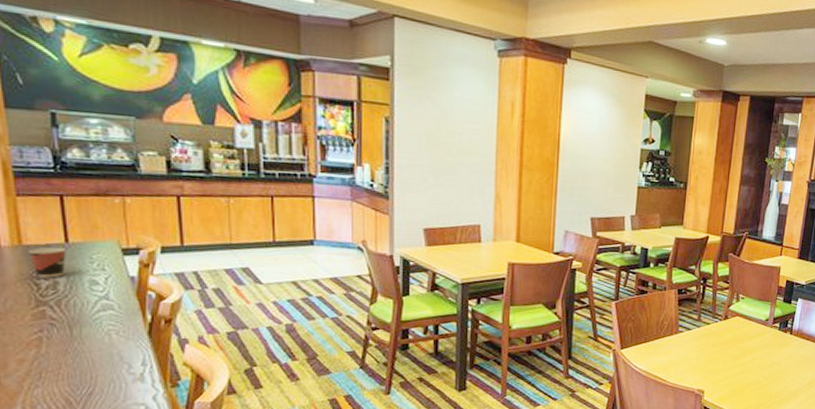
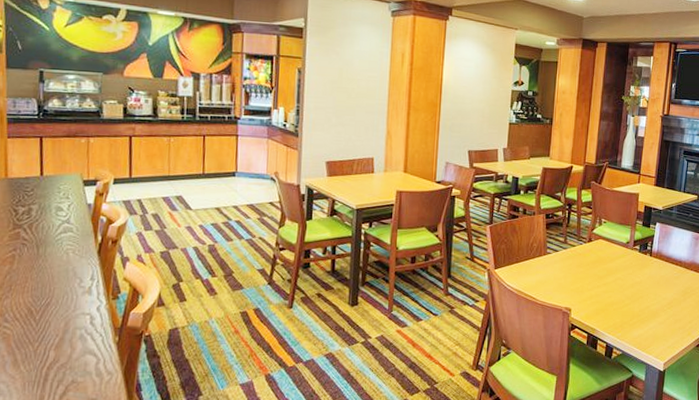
cup: present [27,247,67,278] -> none [11,179,41,205]

